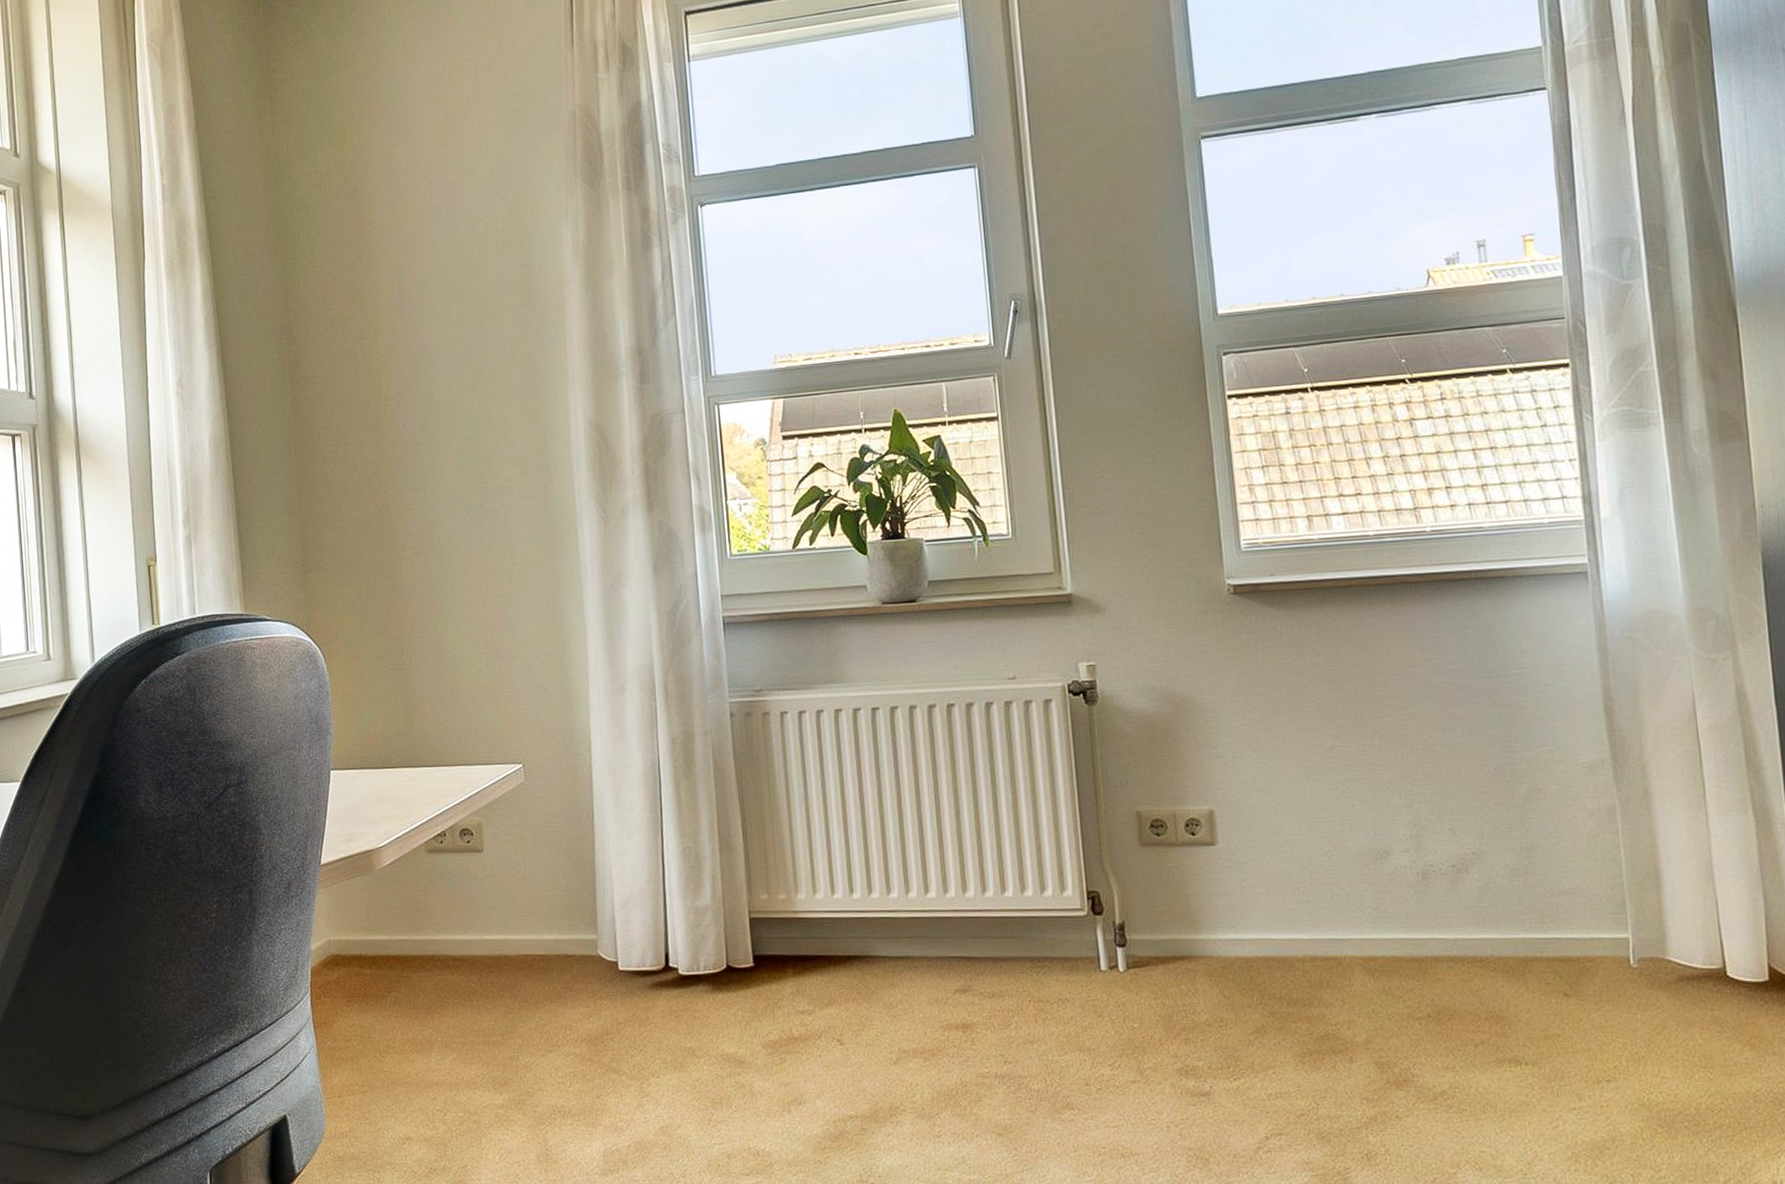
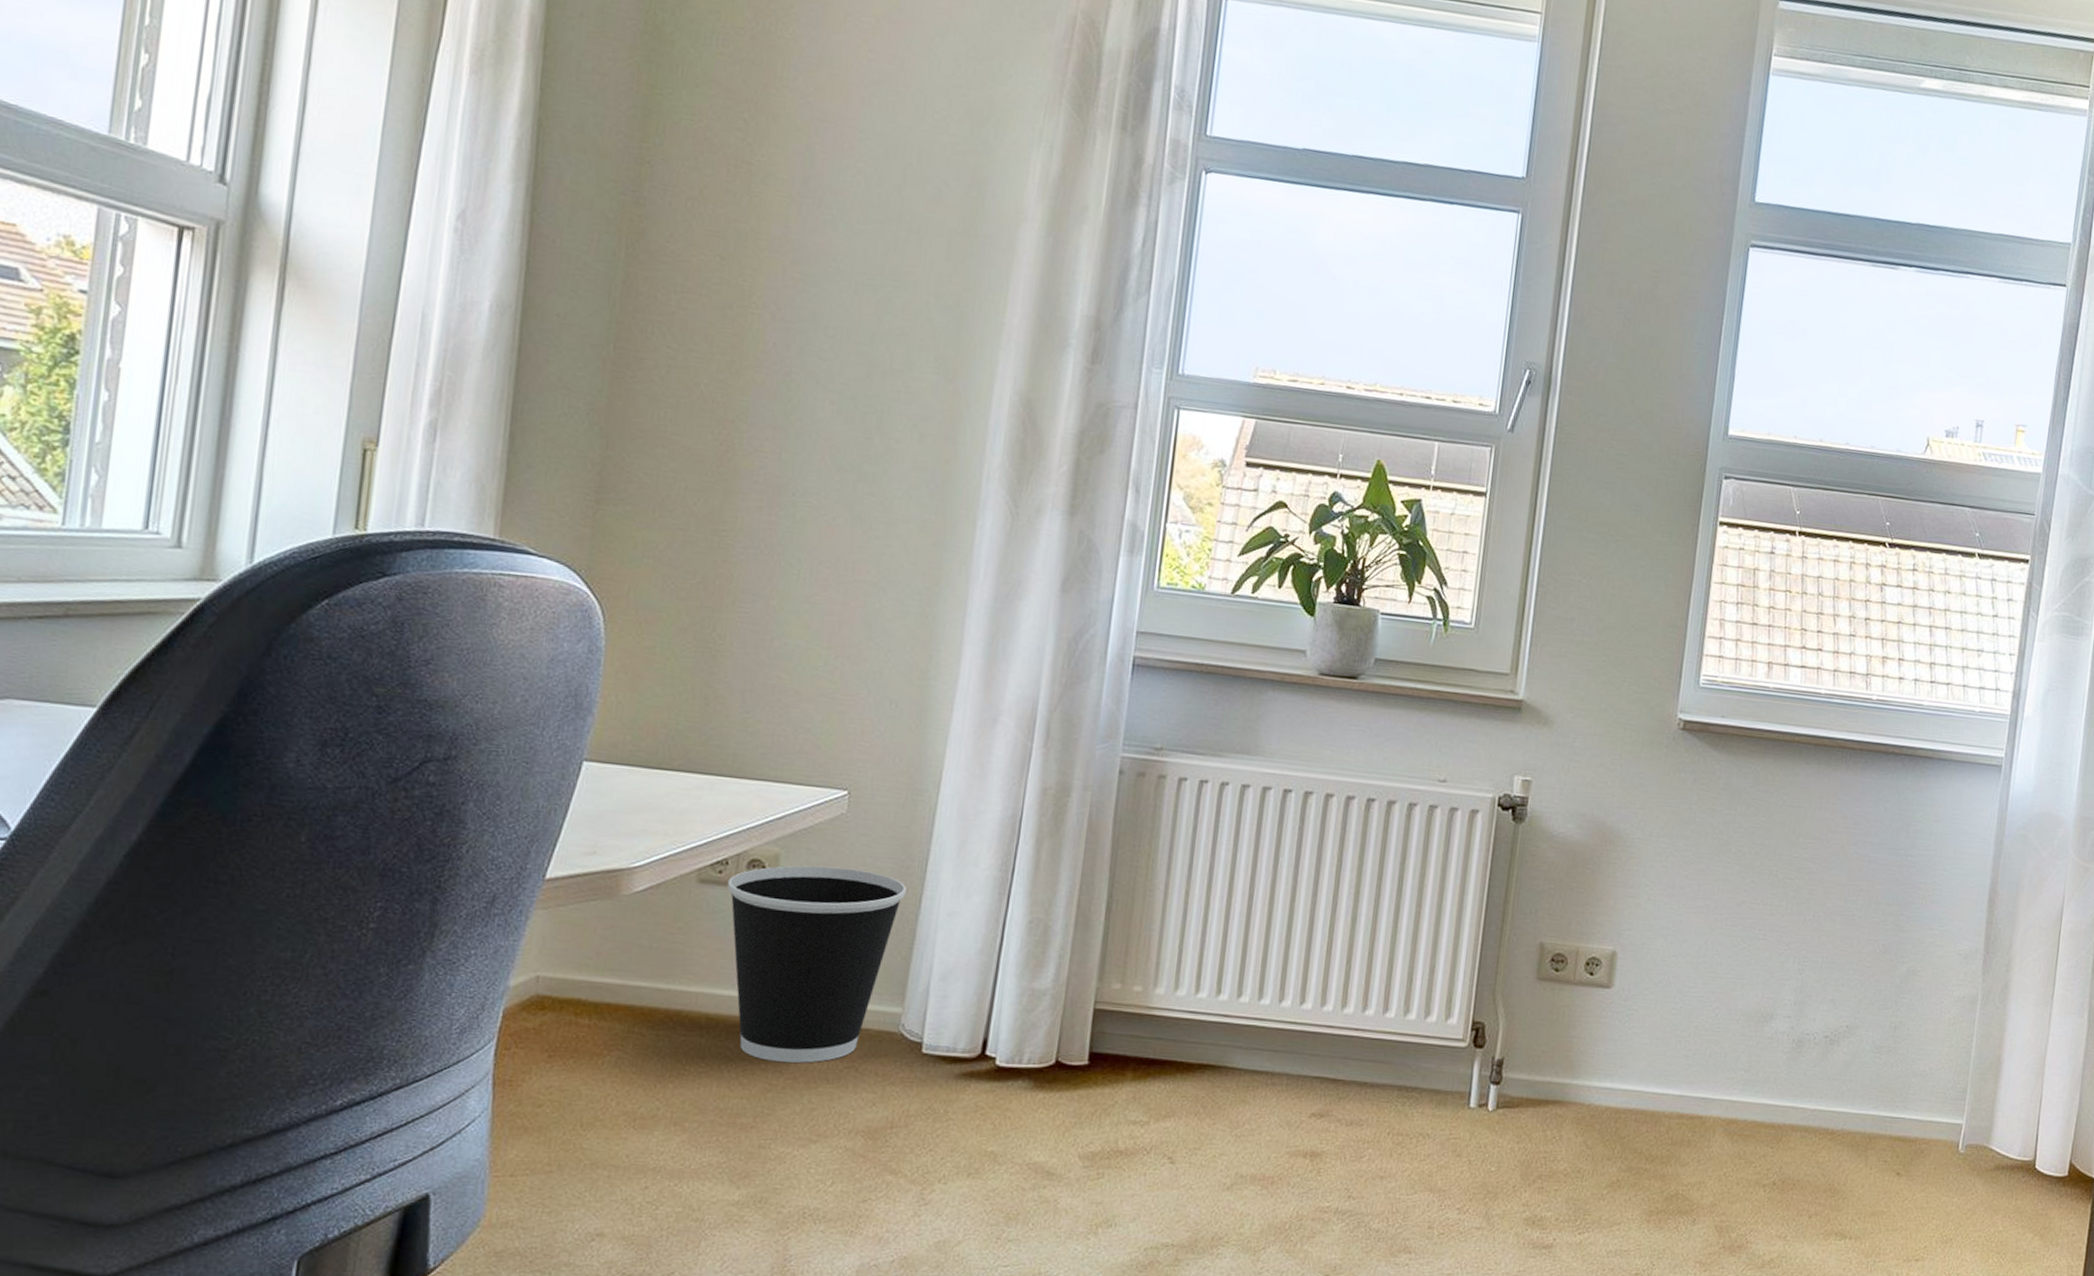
wastebasket: none [448,826,581,989] -> present [727,865,906,1063]

